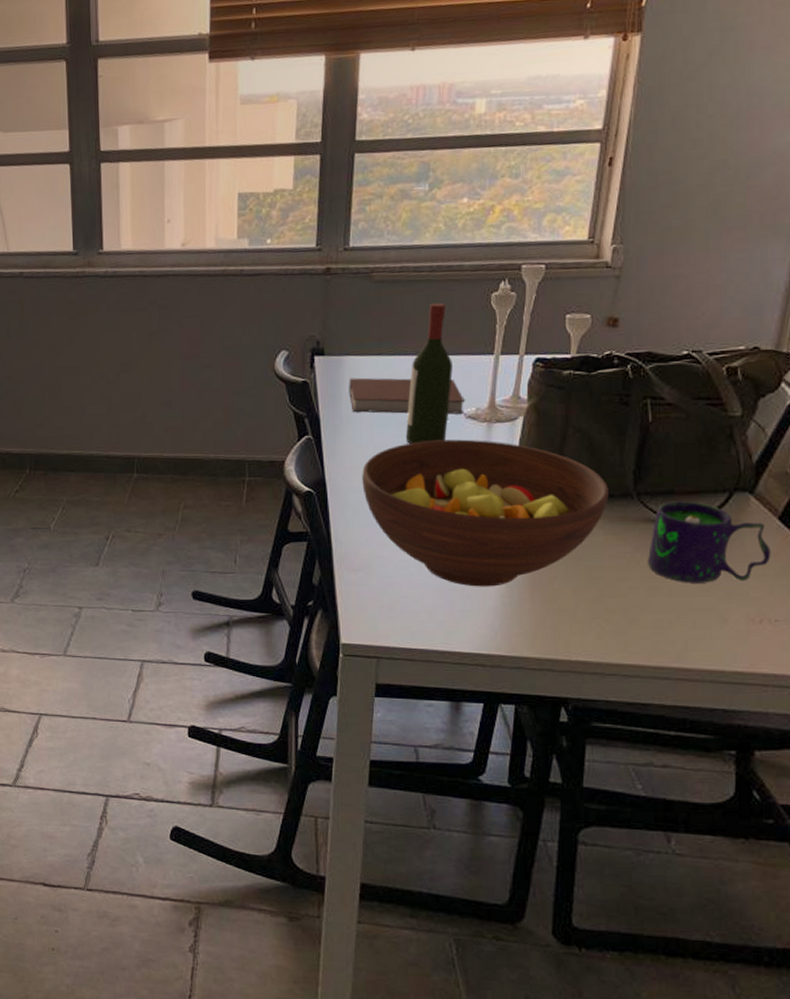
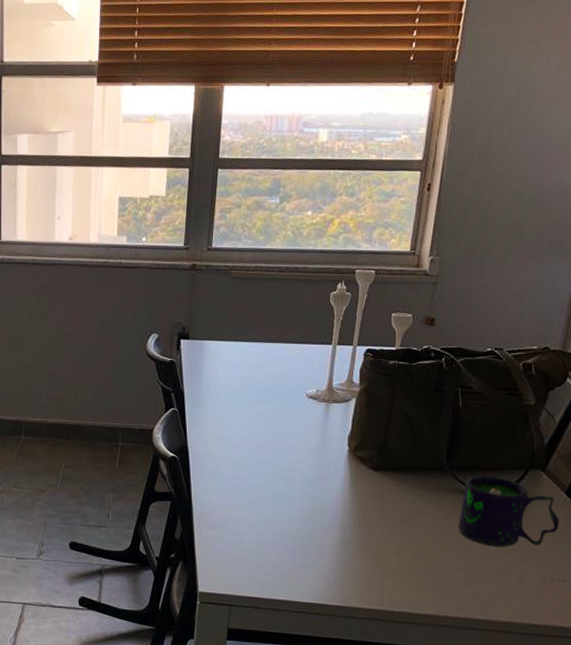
notebook: present [349,377,465,414] -> none [209,359,307,394]
fruit bowl: present [362,439,609,587] -> none [219,416,426,545]
wine bottle: present [405,302,453,444] -> none [256,298,297,418]

